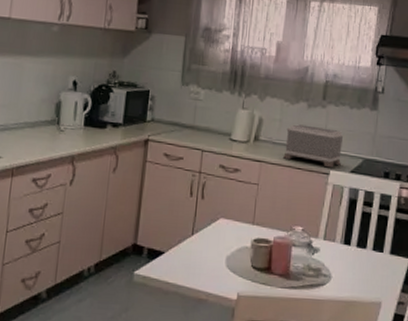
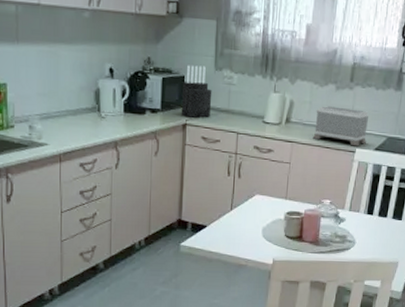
knife block: none [143,79,178,134] -> present [181,65,212,118]

